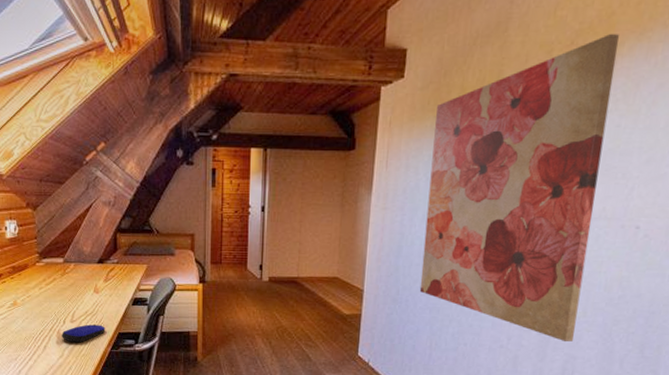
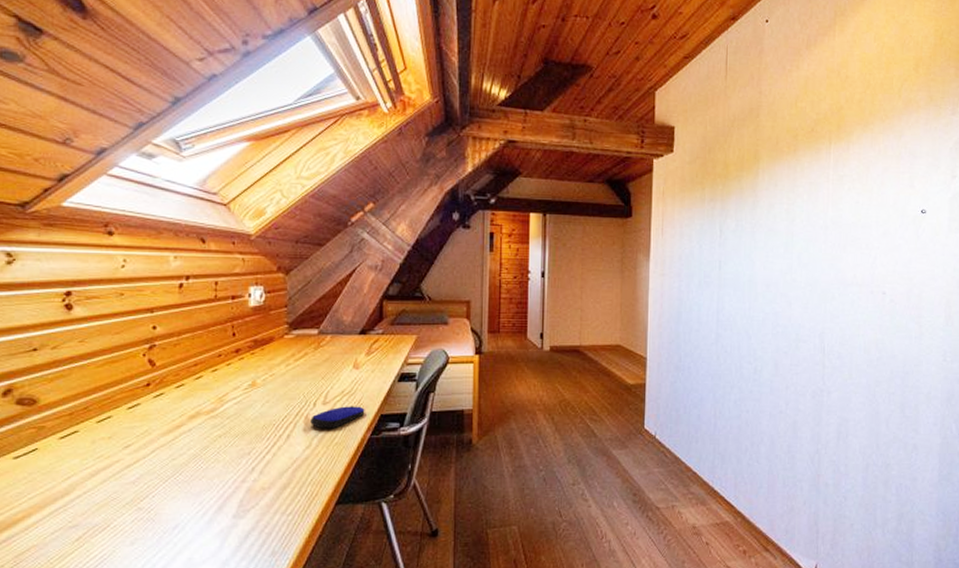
wall art: present [419,34,620,343] -> none [700,125,849,405]

